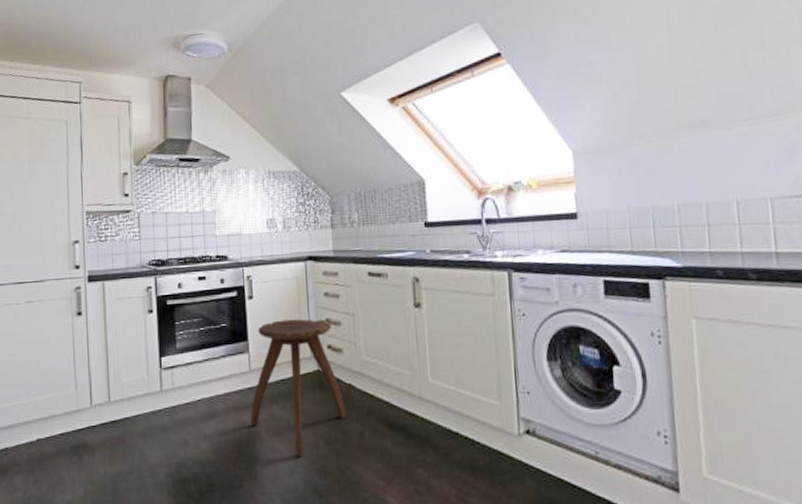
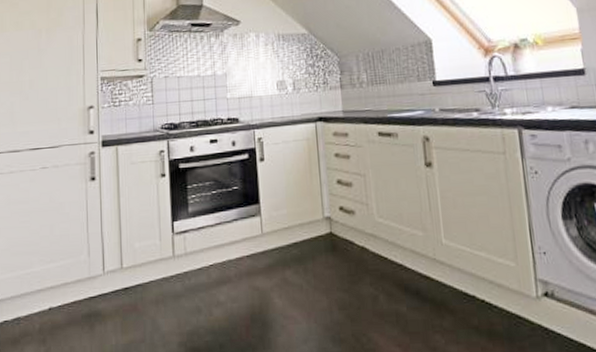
stool: present [250,319,346,457] -> none [263,180,360,324]

